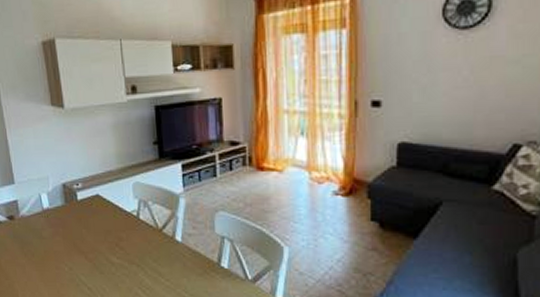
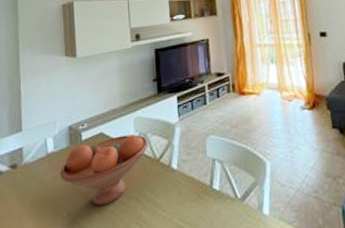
fruit bowl: none [57,200,150,266] -> present [59,134,149,206]

